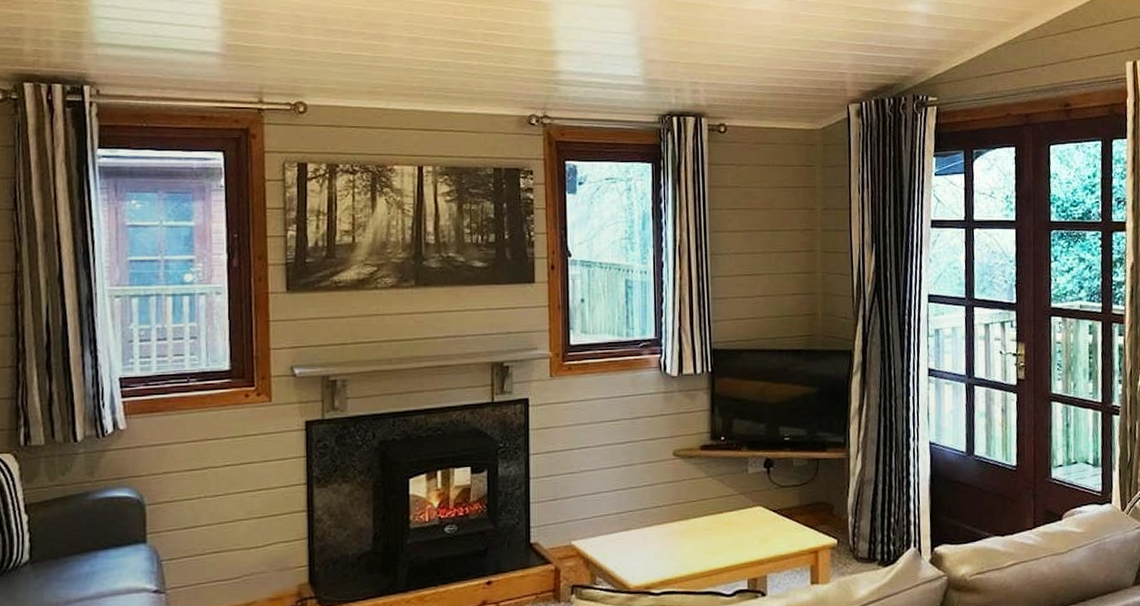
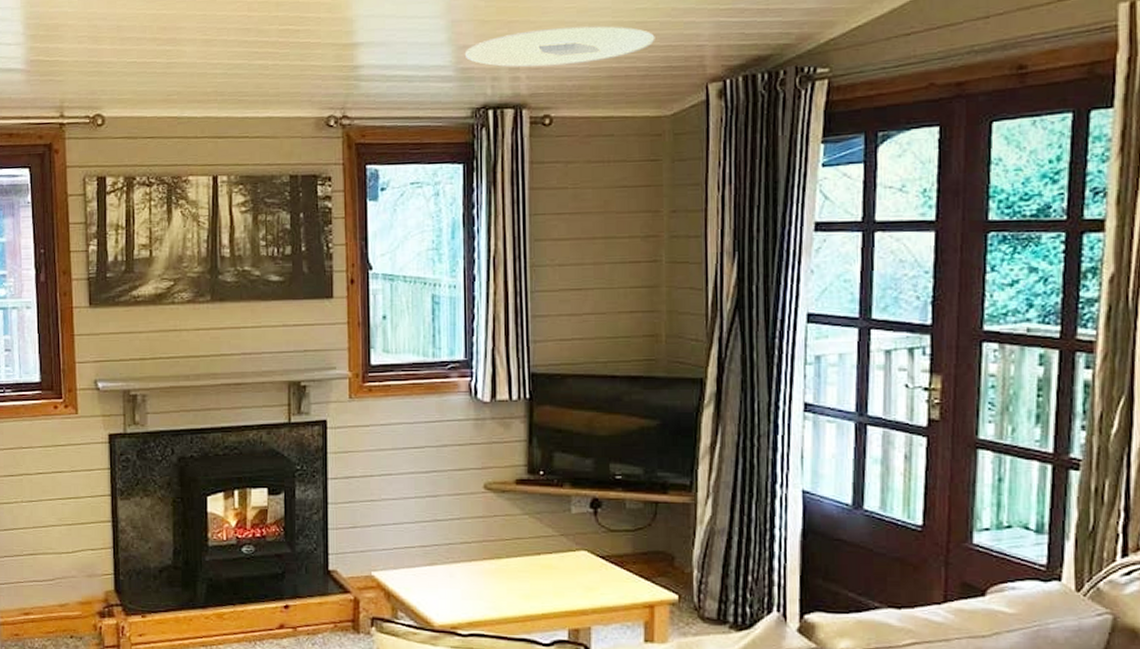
ceiling light: none [652,50,807,82] -> present [464,25,655,67]

